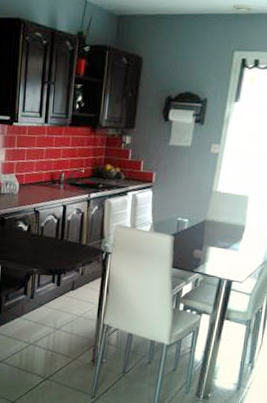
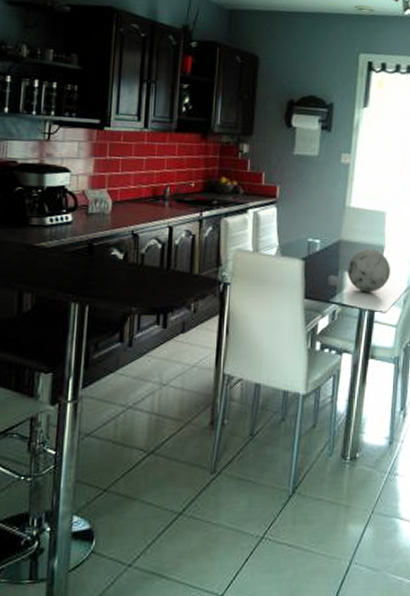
decorative orb: none [210,228,249,265] -> present [346,249,390,293]

